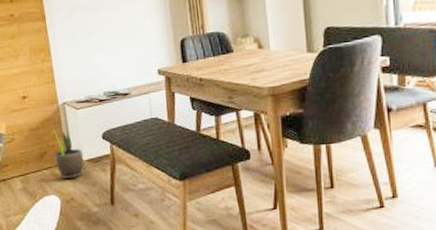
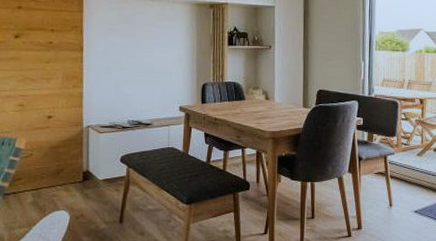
potted plant: present [51,127,84,180] -> none [71,148,100,197]

